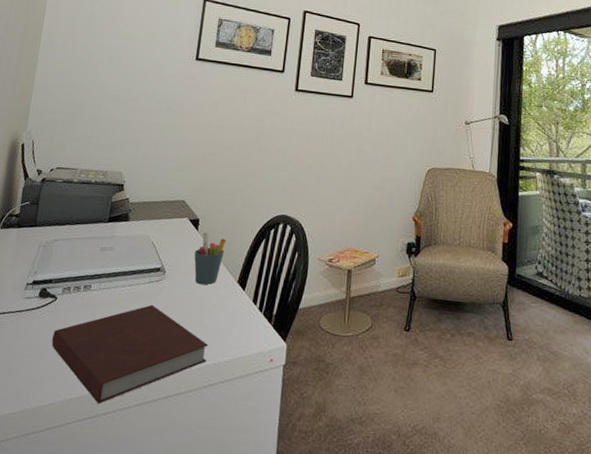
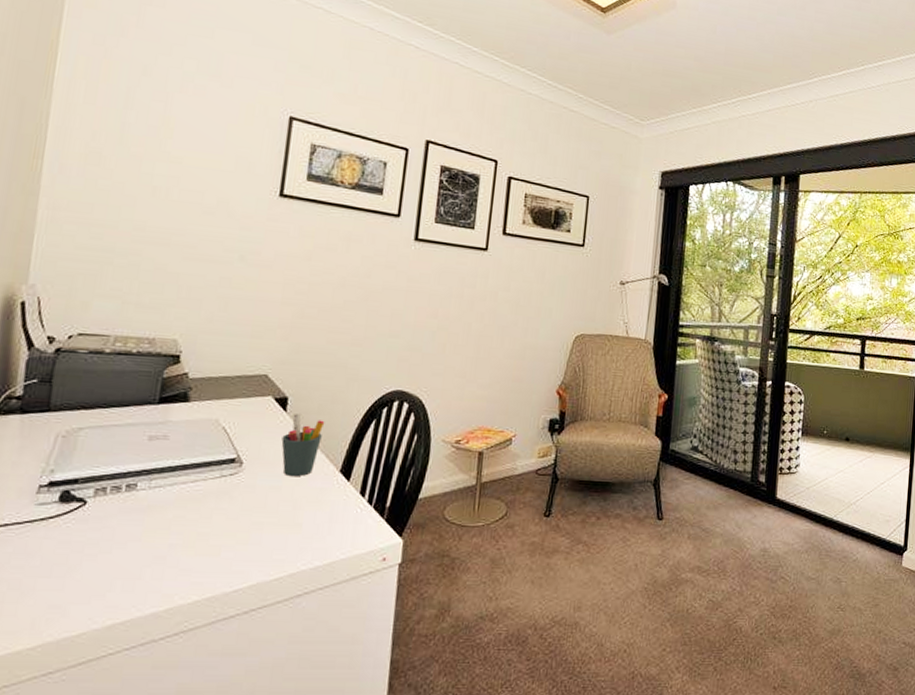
notebook: present [51,304,209,404] -> none [81,503,303,627]

